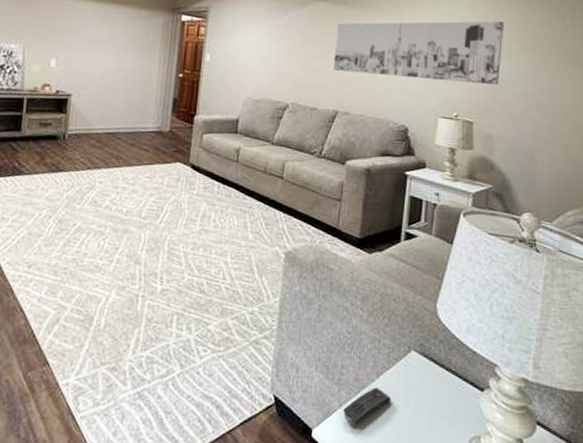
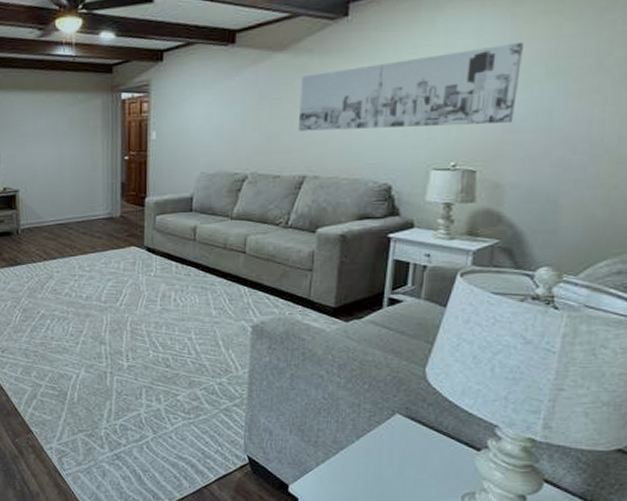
remote control: present [342,387,391,424] -> none [320,448,373,480]

